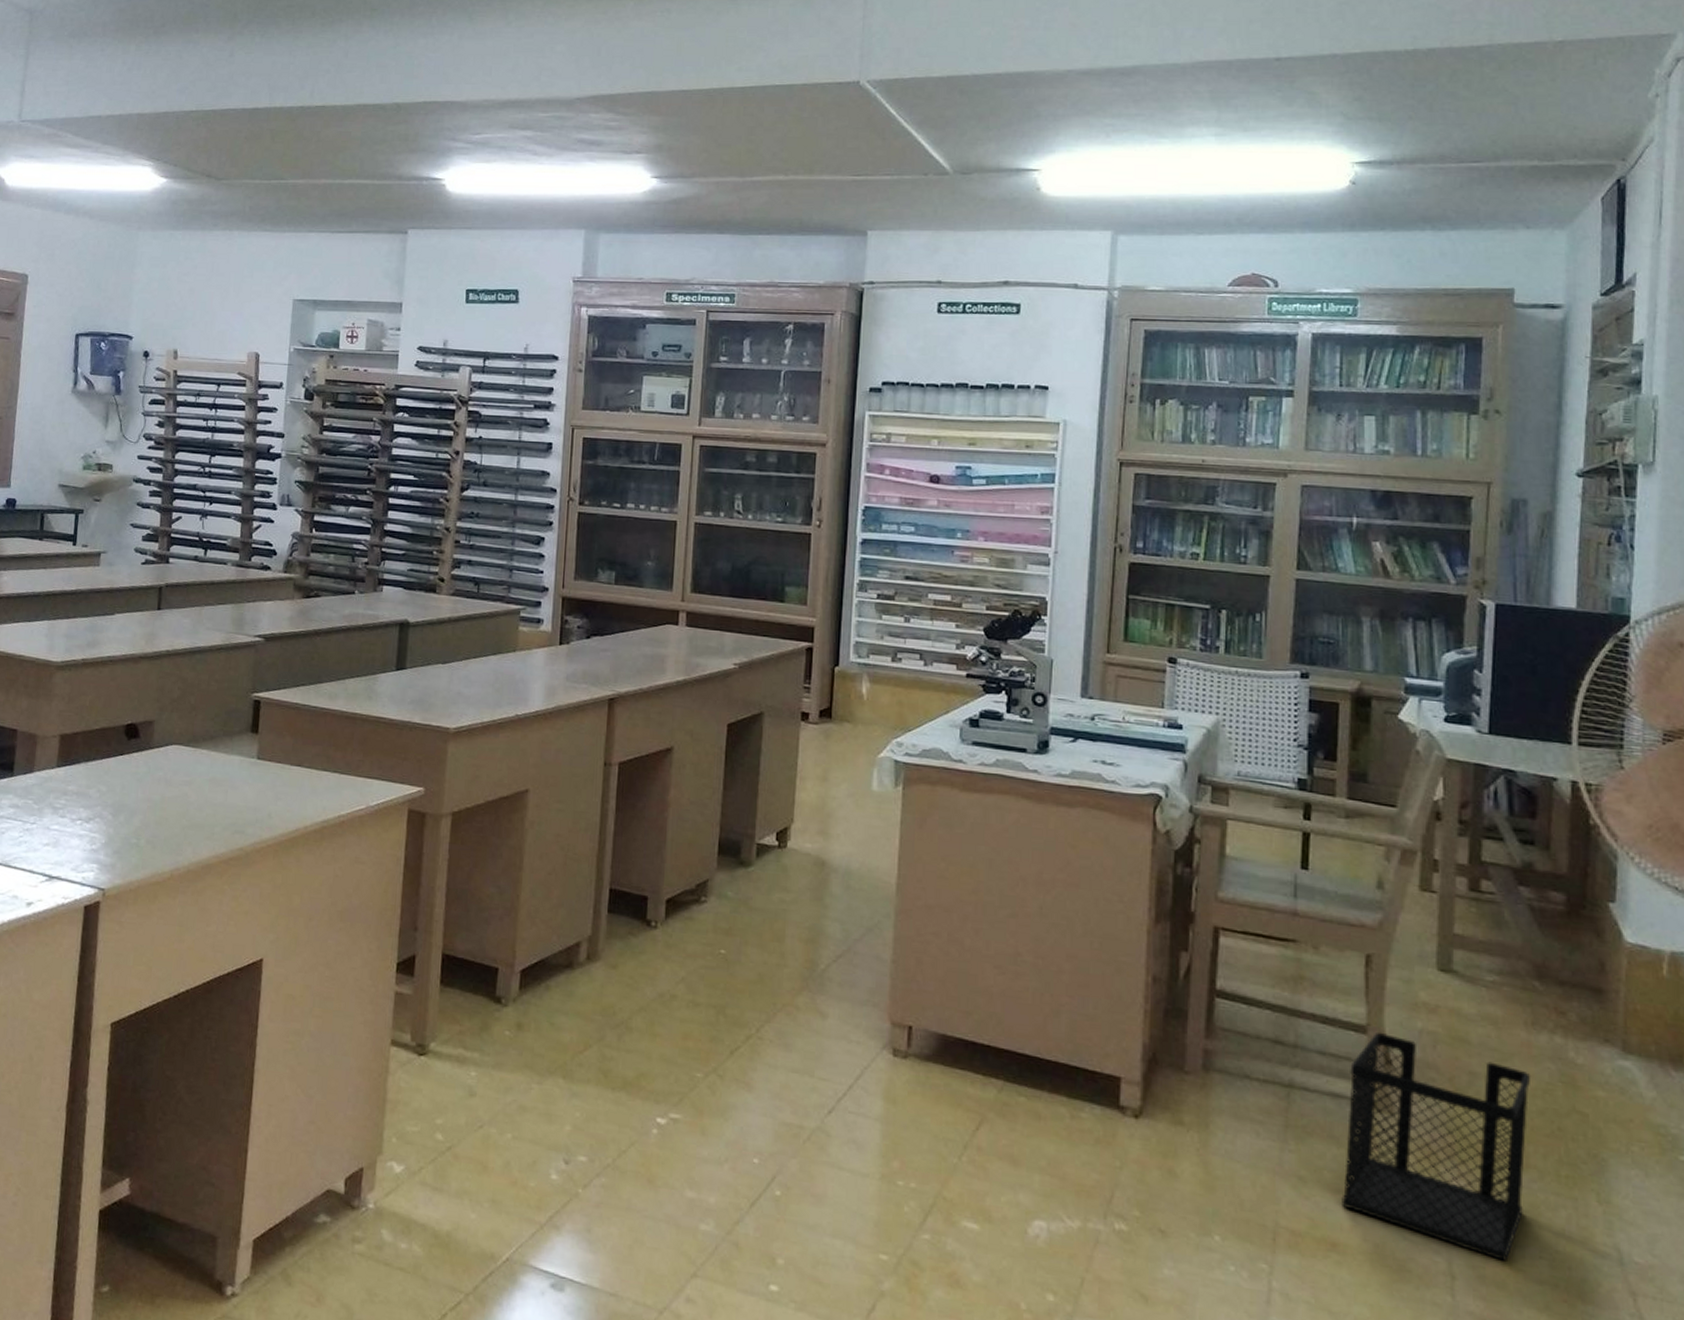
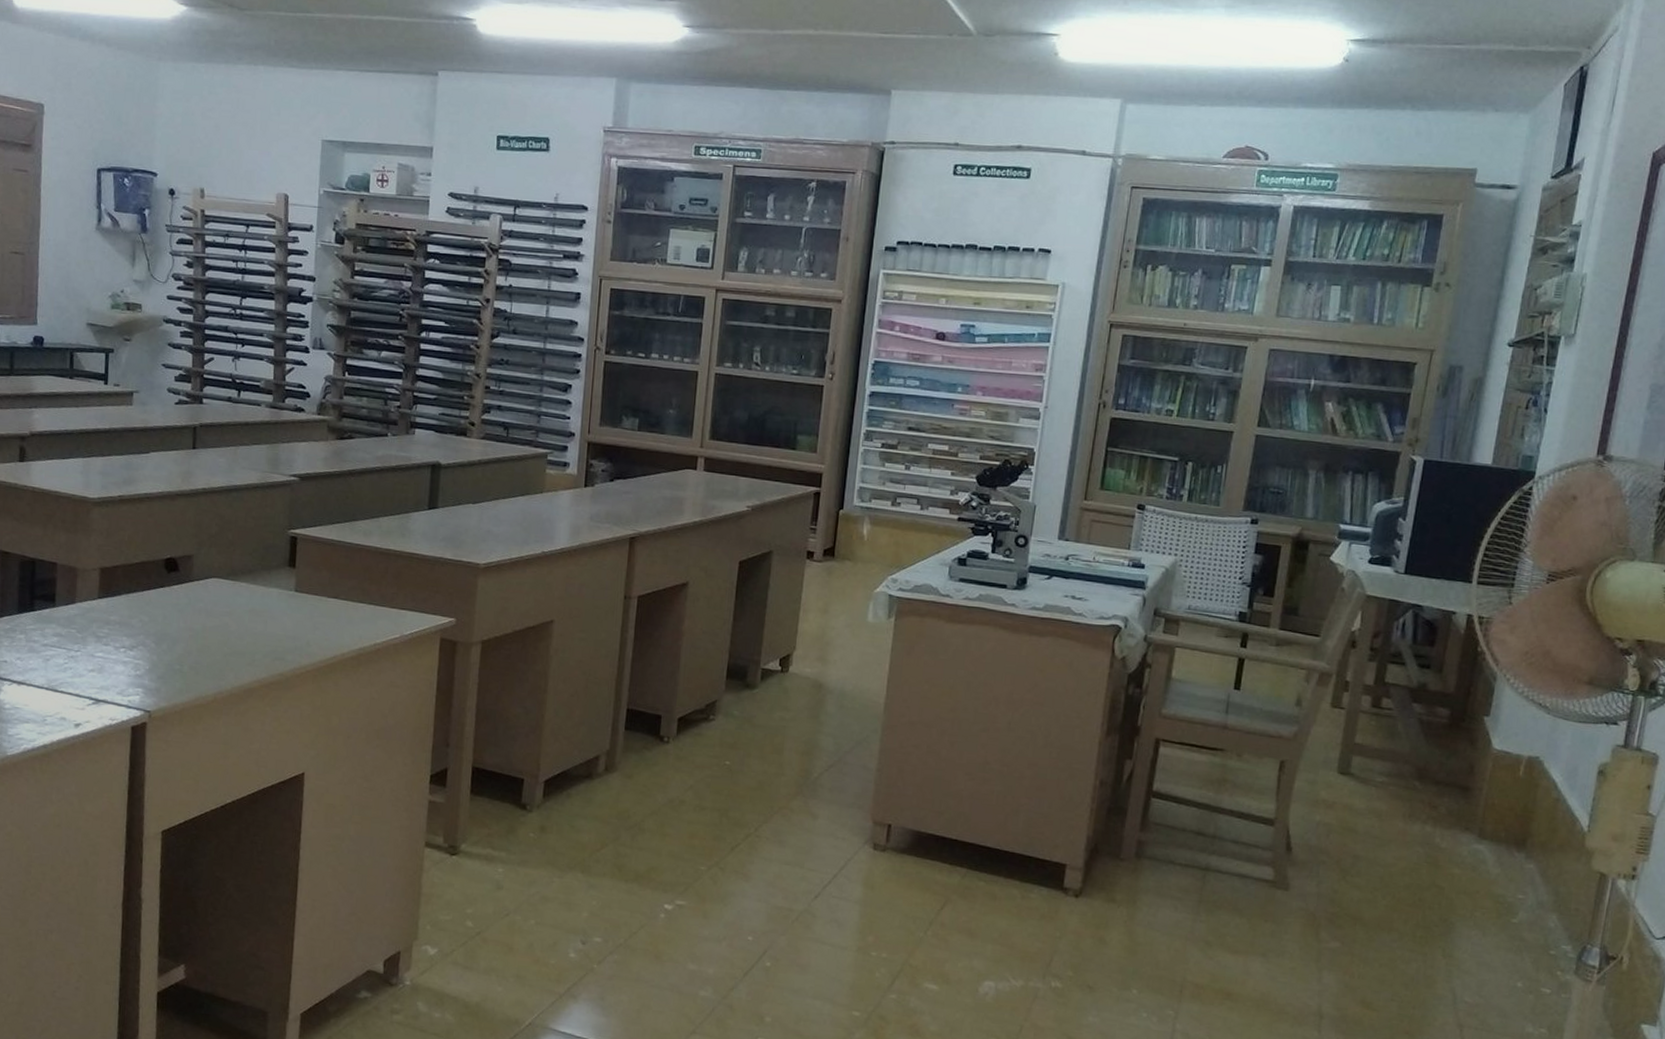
wastebasket: present [1340,1033,1531,1261] -> none [1237,825,1403,1004]

